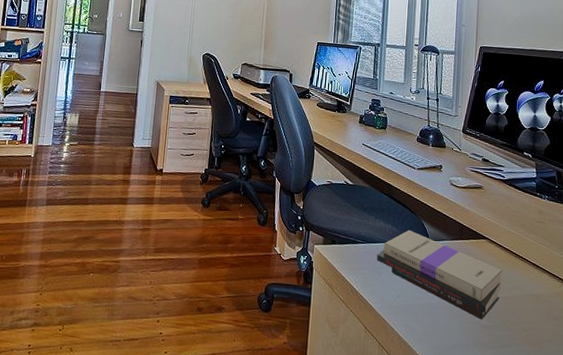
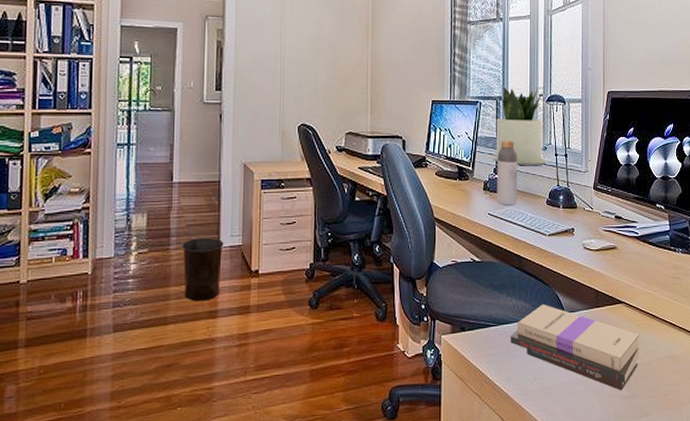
waste bin: none [102,137,137,190] -> present [181,237,224,302]
planter: none [368,35,420,107] -> present [491,87,548,166]
bottle: none [371,81,393,139] -> present [496,140,518,206]

